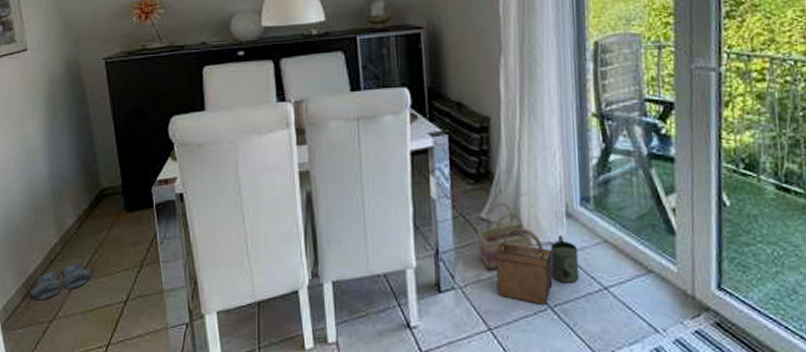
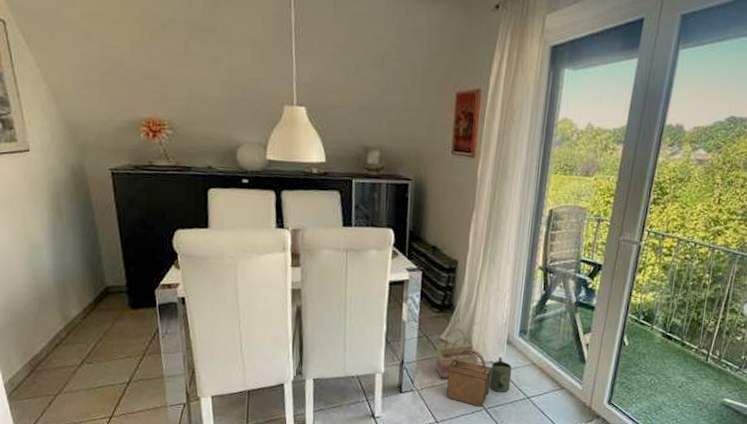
slippers: present [30,263,91,301] -> none [35,348,96,378]

